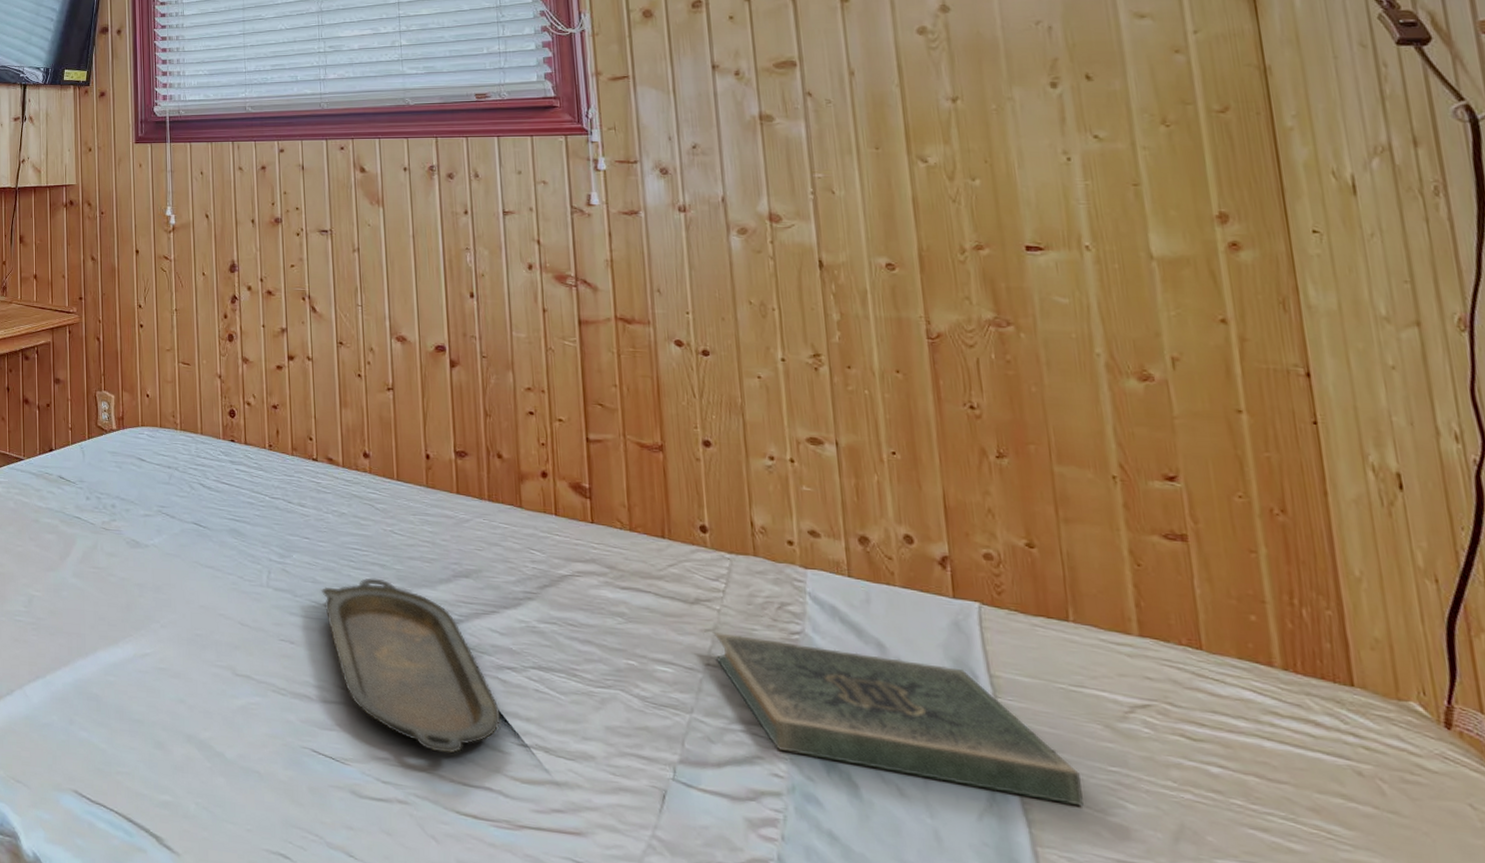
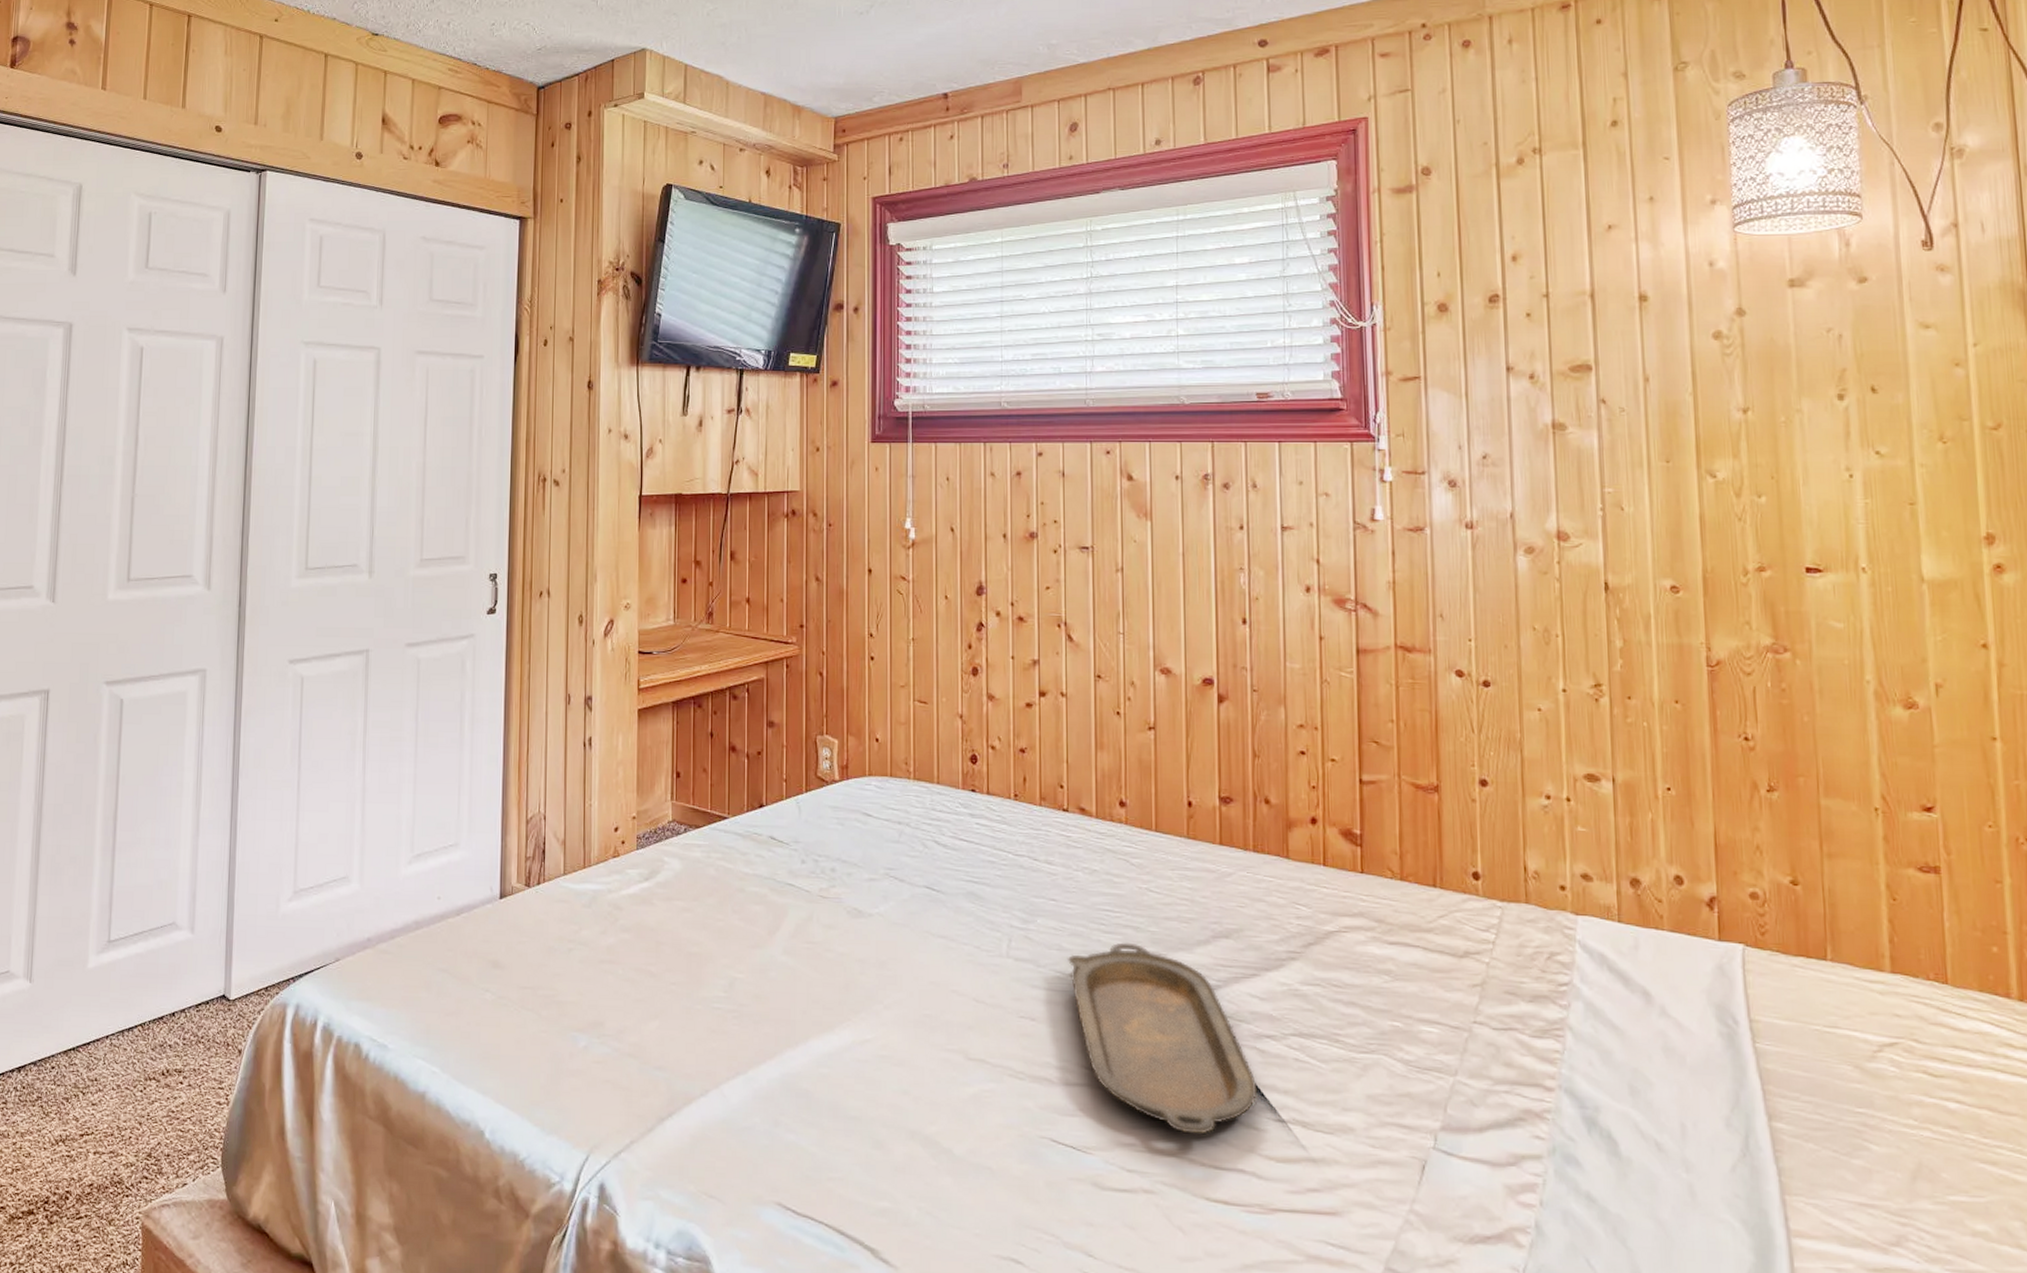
book: present [713,631,1084,807] -> none [1481,986,1831,1151]

